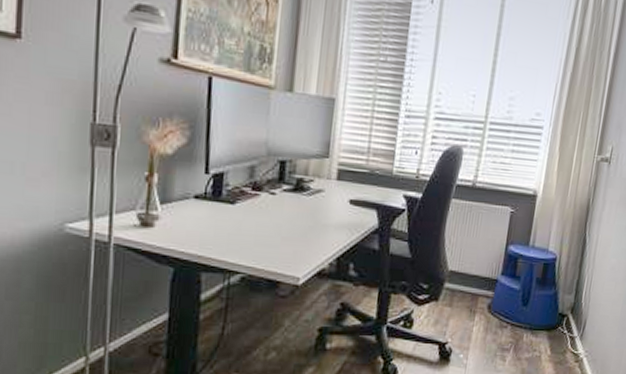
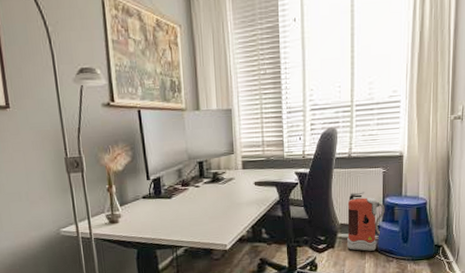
fire extinguisher: none [454,232,507,311] -> present [347,192,385,251]

